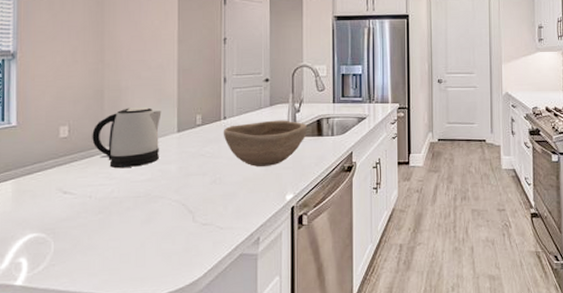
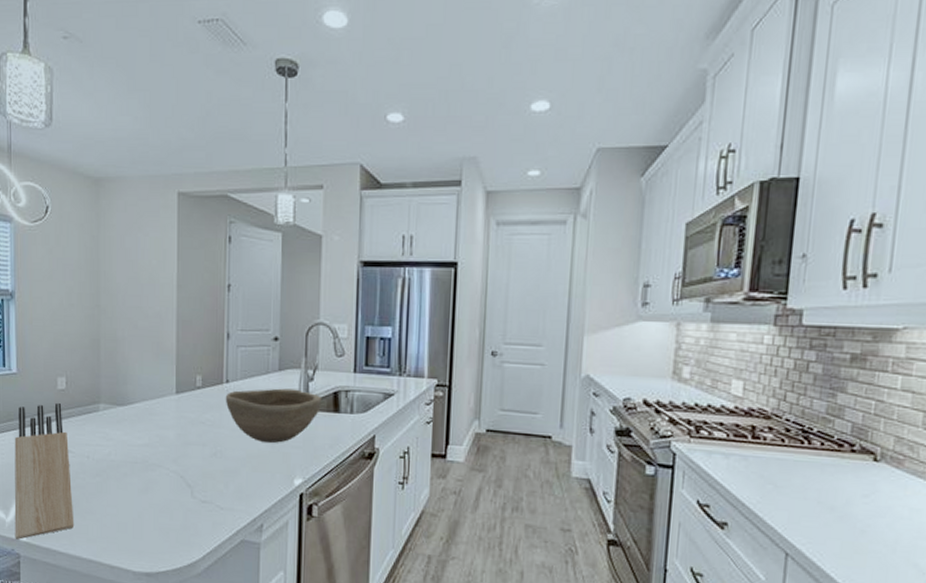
knife block: none [9,149,75,285] -> present [14,402,75,540]
kettle: present [92,107,162,169] -> none [89,361,159,430]

